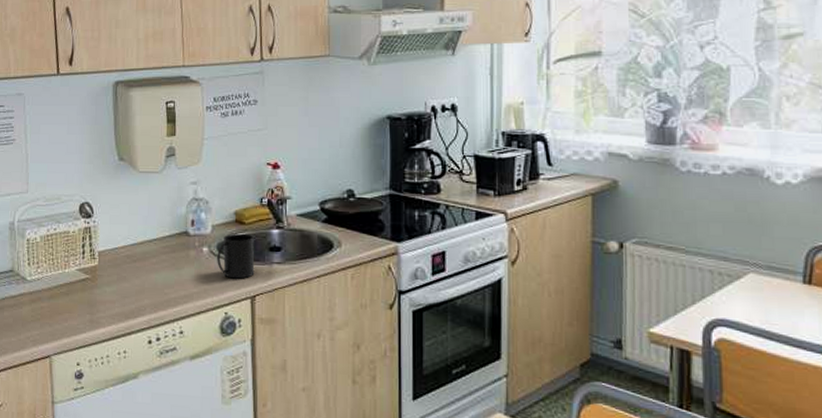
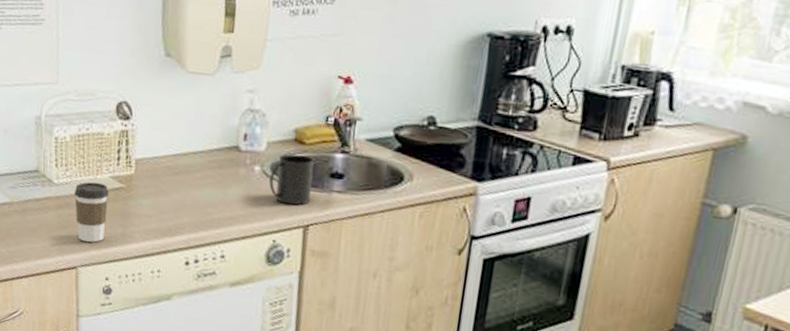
coffee cup: none [45,275,76,331] -> present [74,181,109,243]

